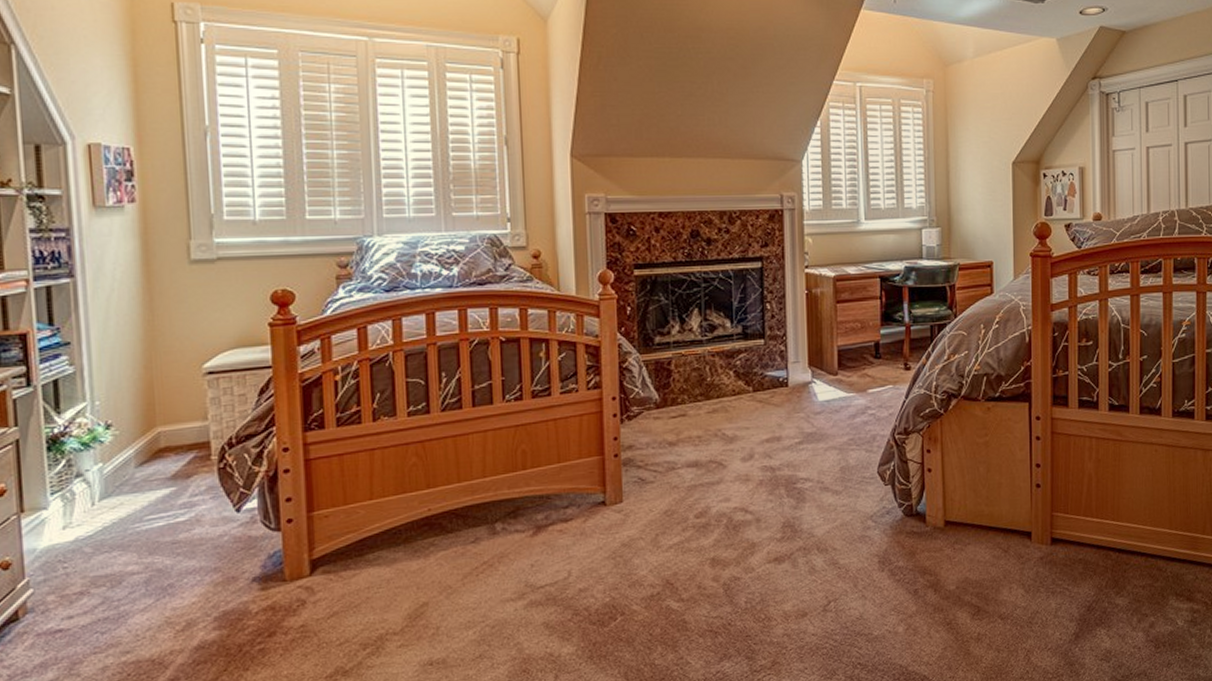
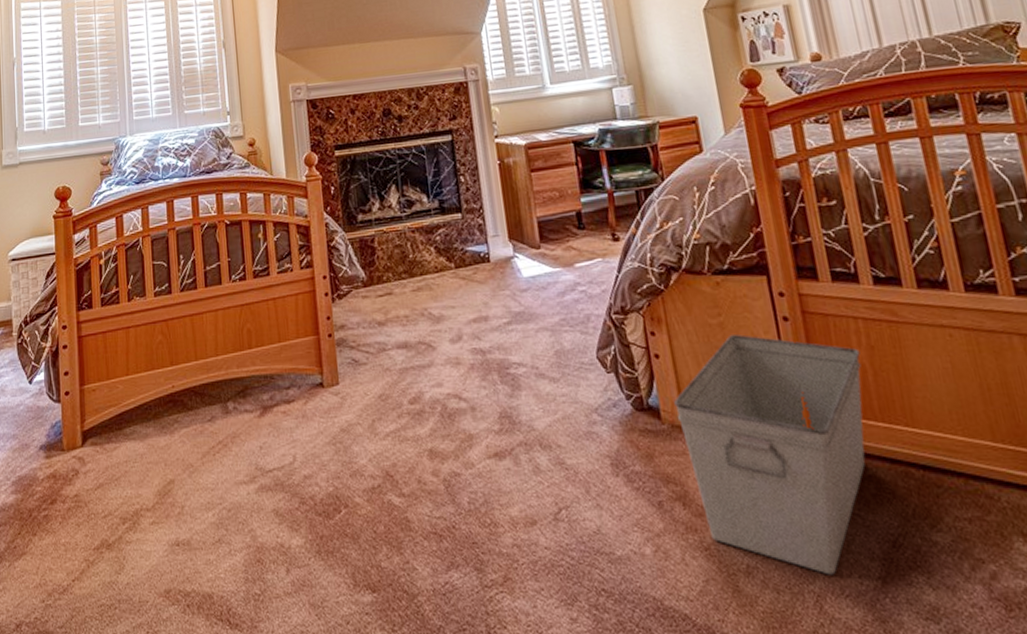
storage bin: none [939,451,1090,635] -> present [674,334,866,575]

